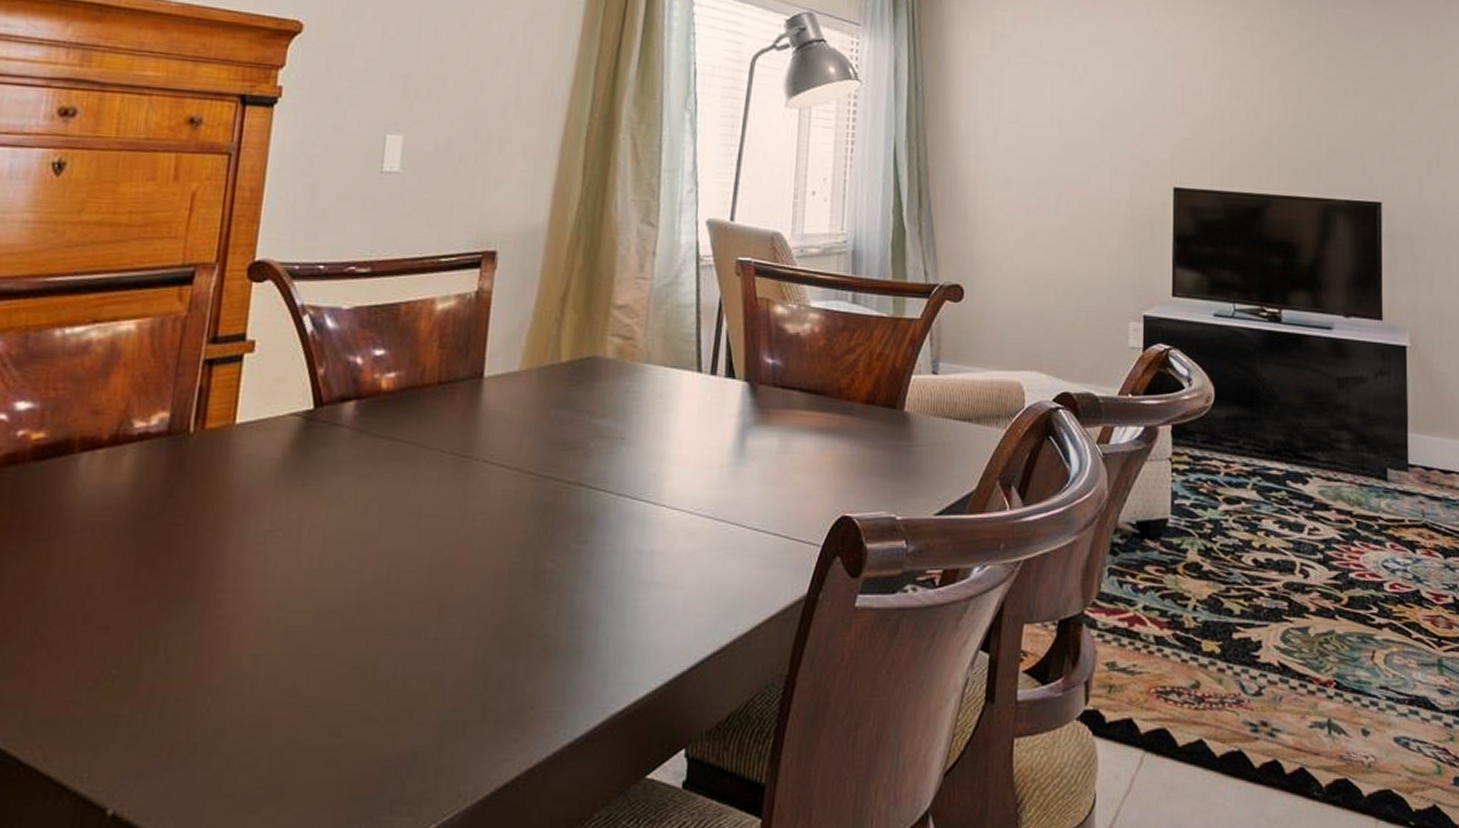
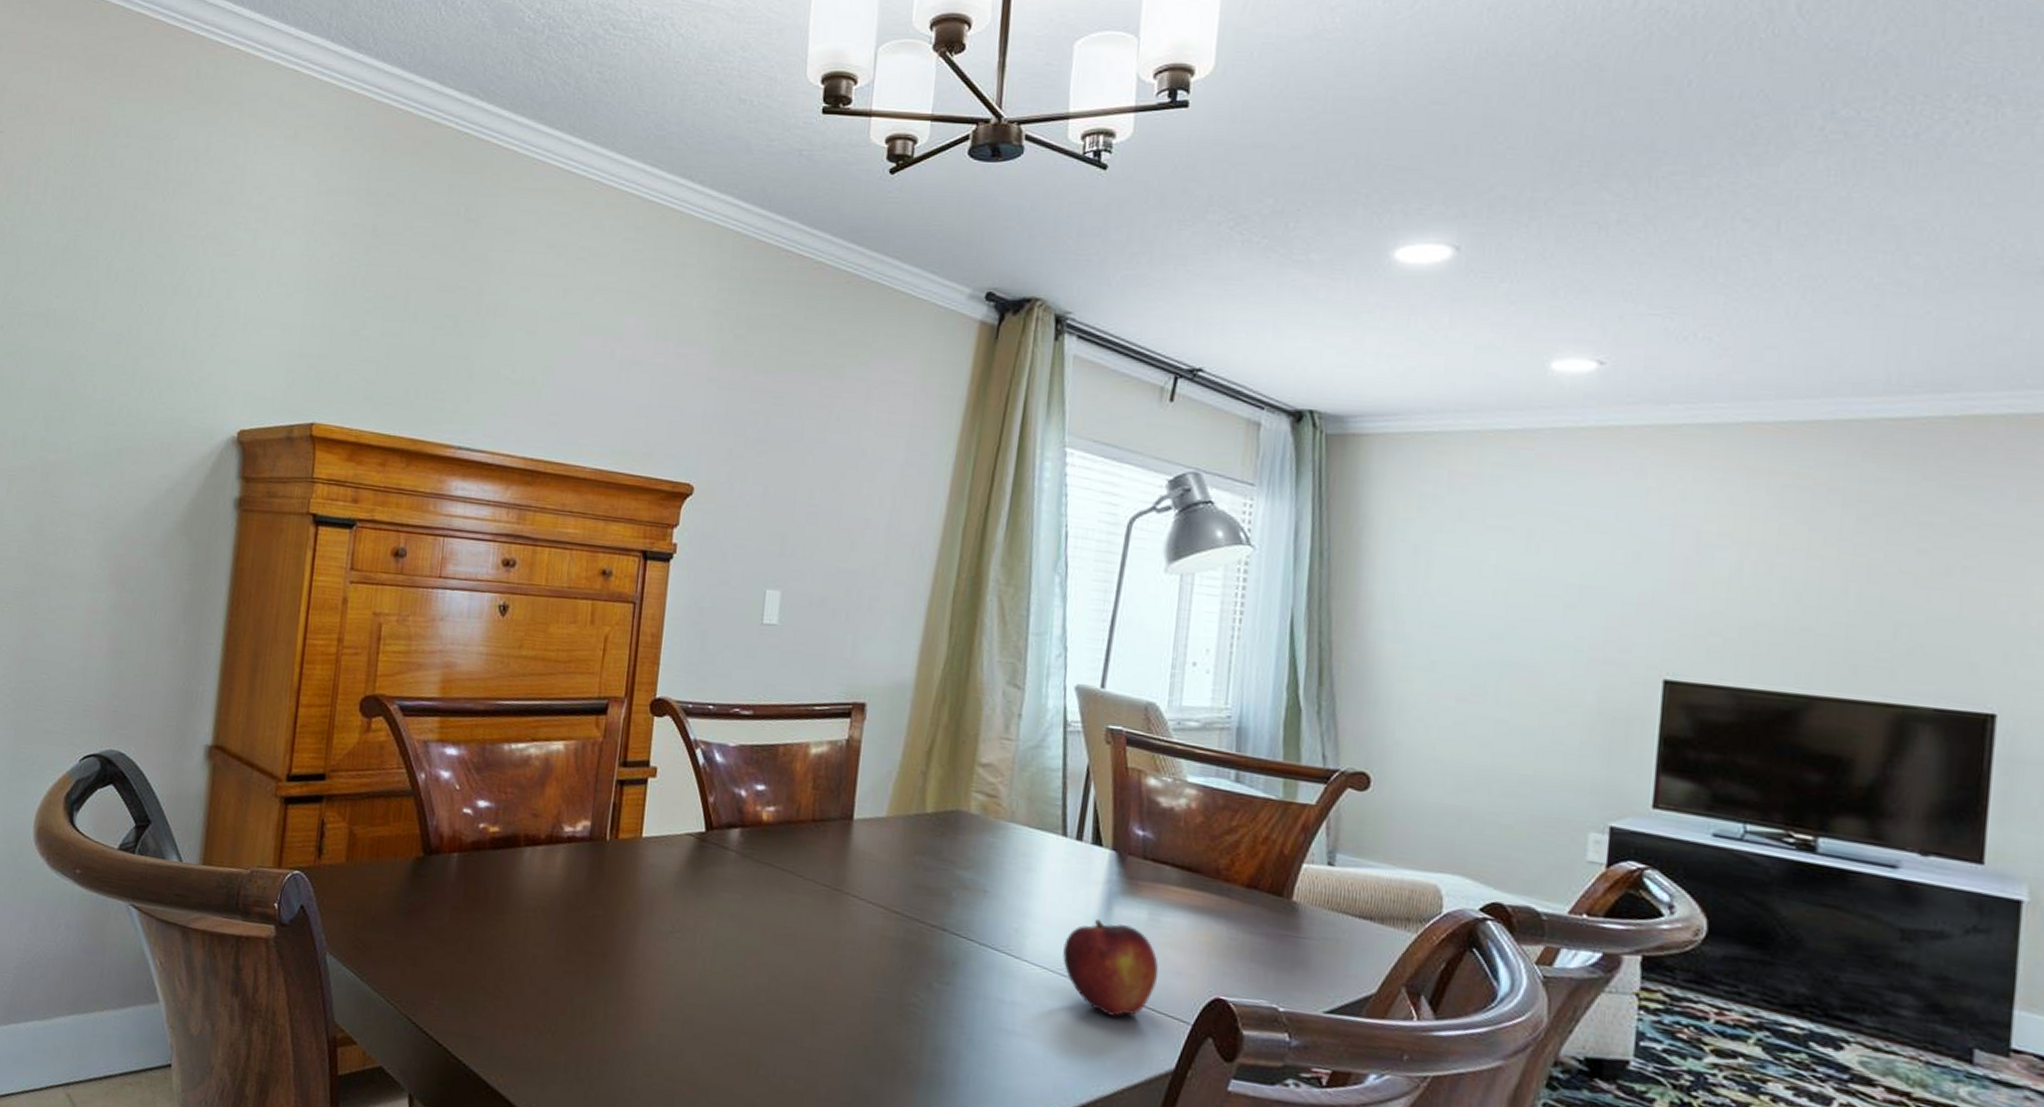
fruit: none [700,453,790,550] -> present [1063,919,1159,1017]

